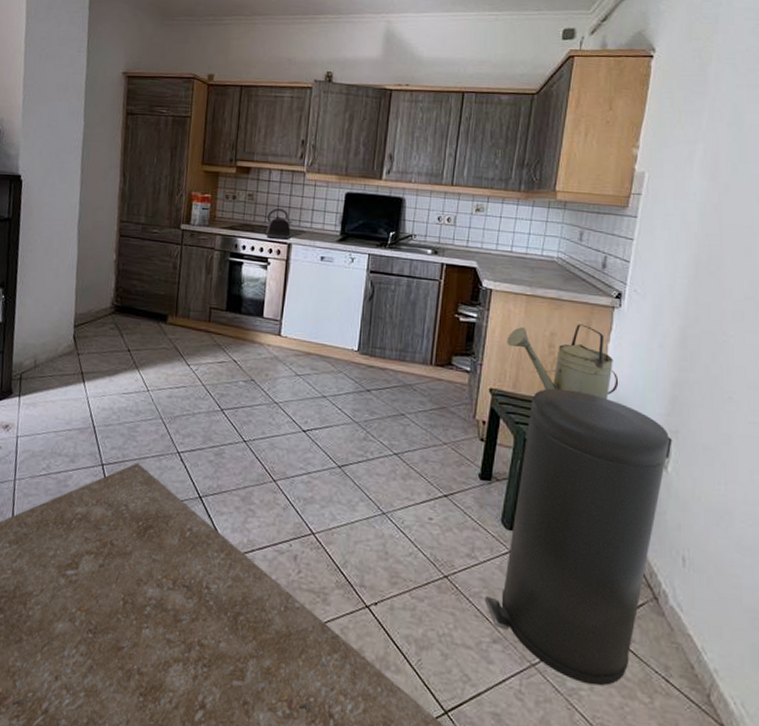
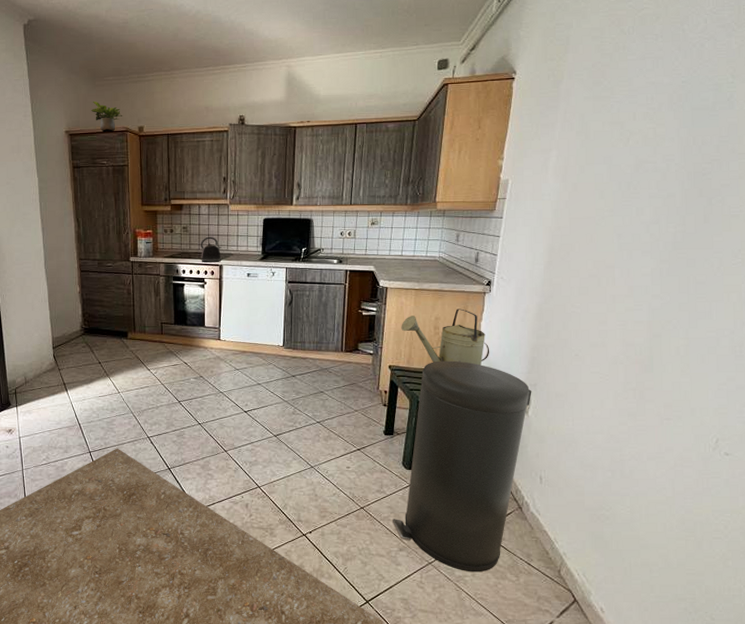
potted plant: none [155,42,192,78] -> present [91,102,123,133]

